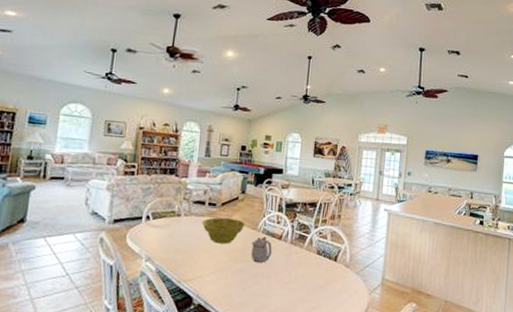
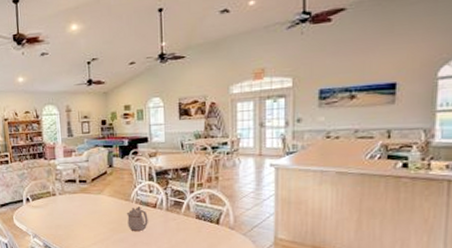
planter bowl: present [201,217,245,244] -> none [75,193,118,217]

